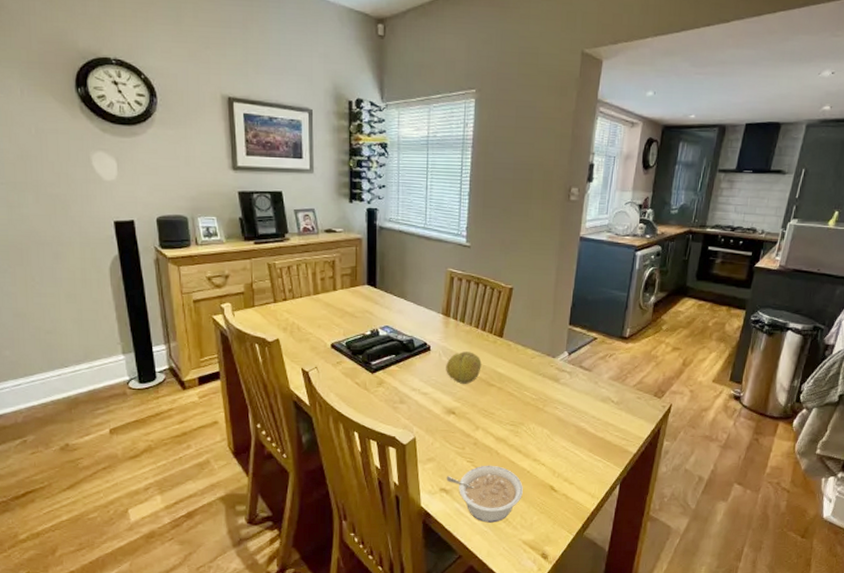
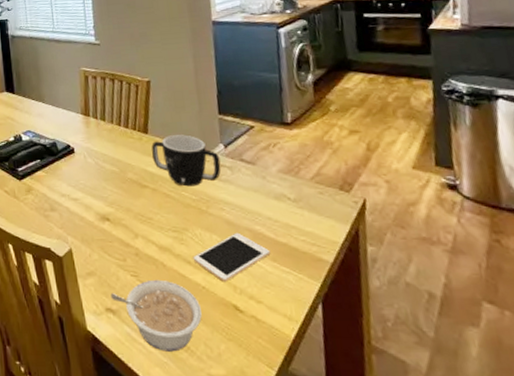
fruit: present [446,351,482,384] -> none [92,151,130,187]
mug: none [503,341,563,387] -> present [151,135,221,187]
cell phone: none [524,428,589,468] -> present [193,232,271,282]

